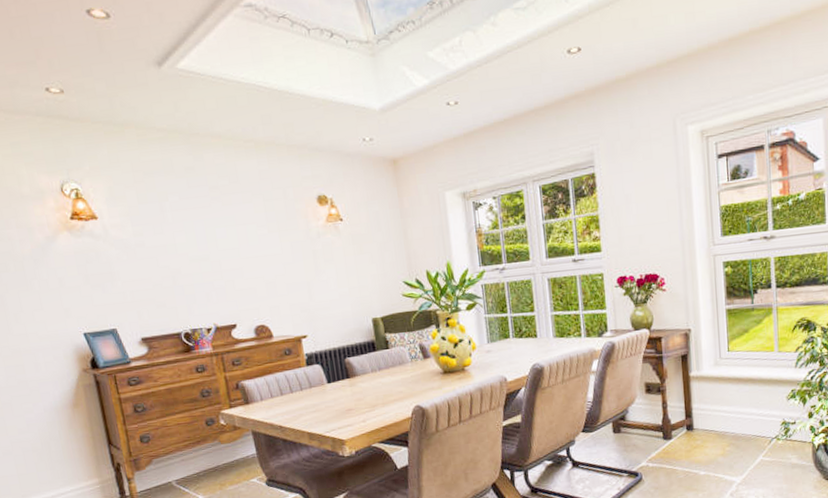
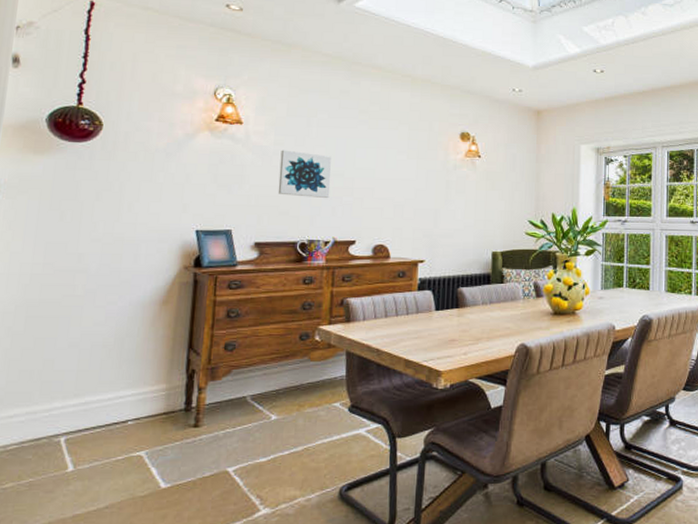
wall art: none [142,240,201,287] -> present [278,150,331,198]

